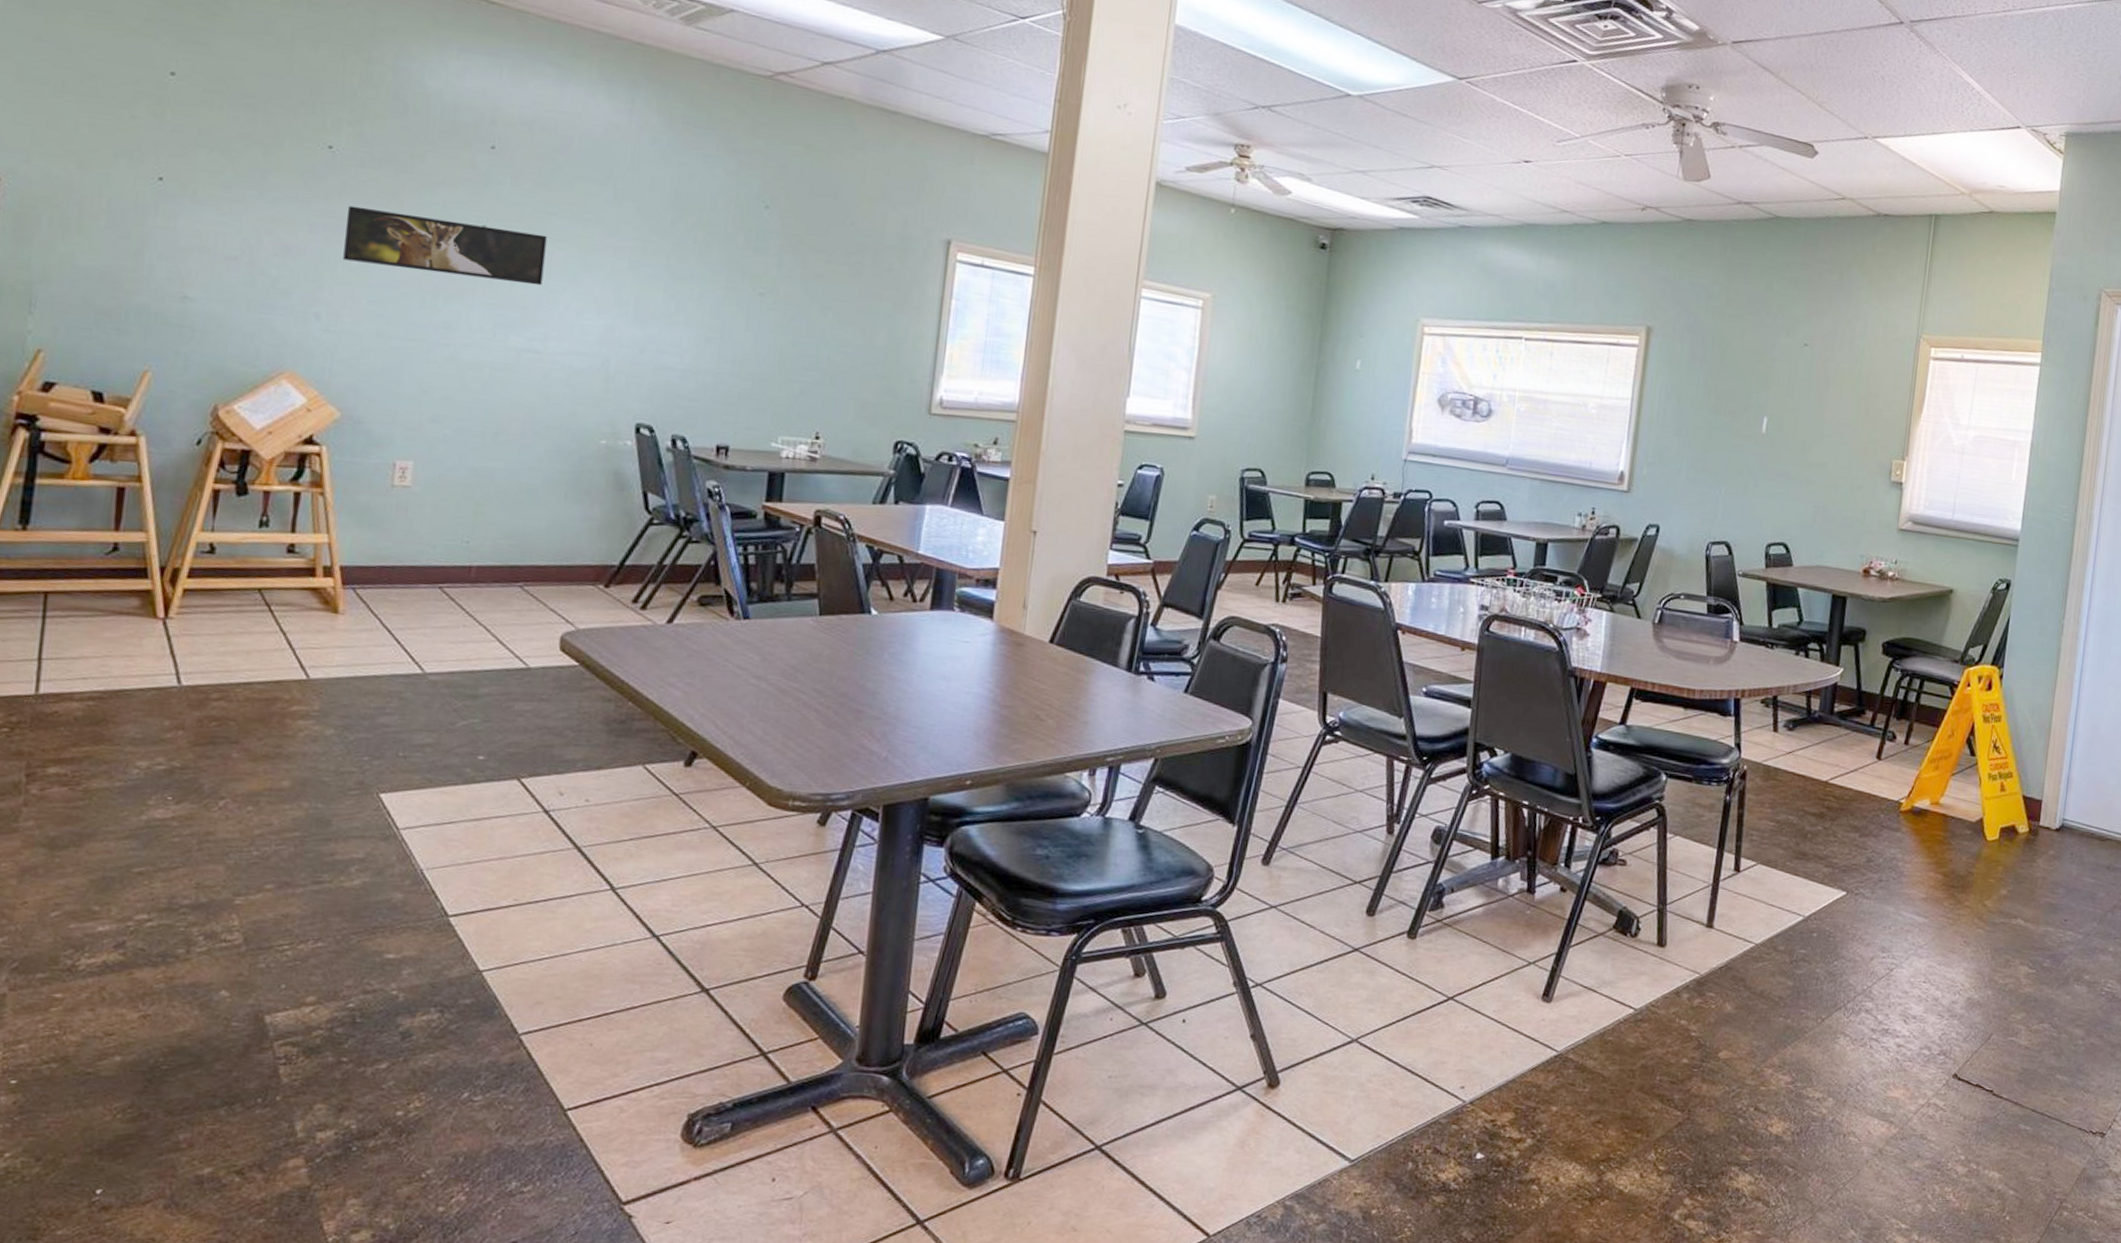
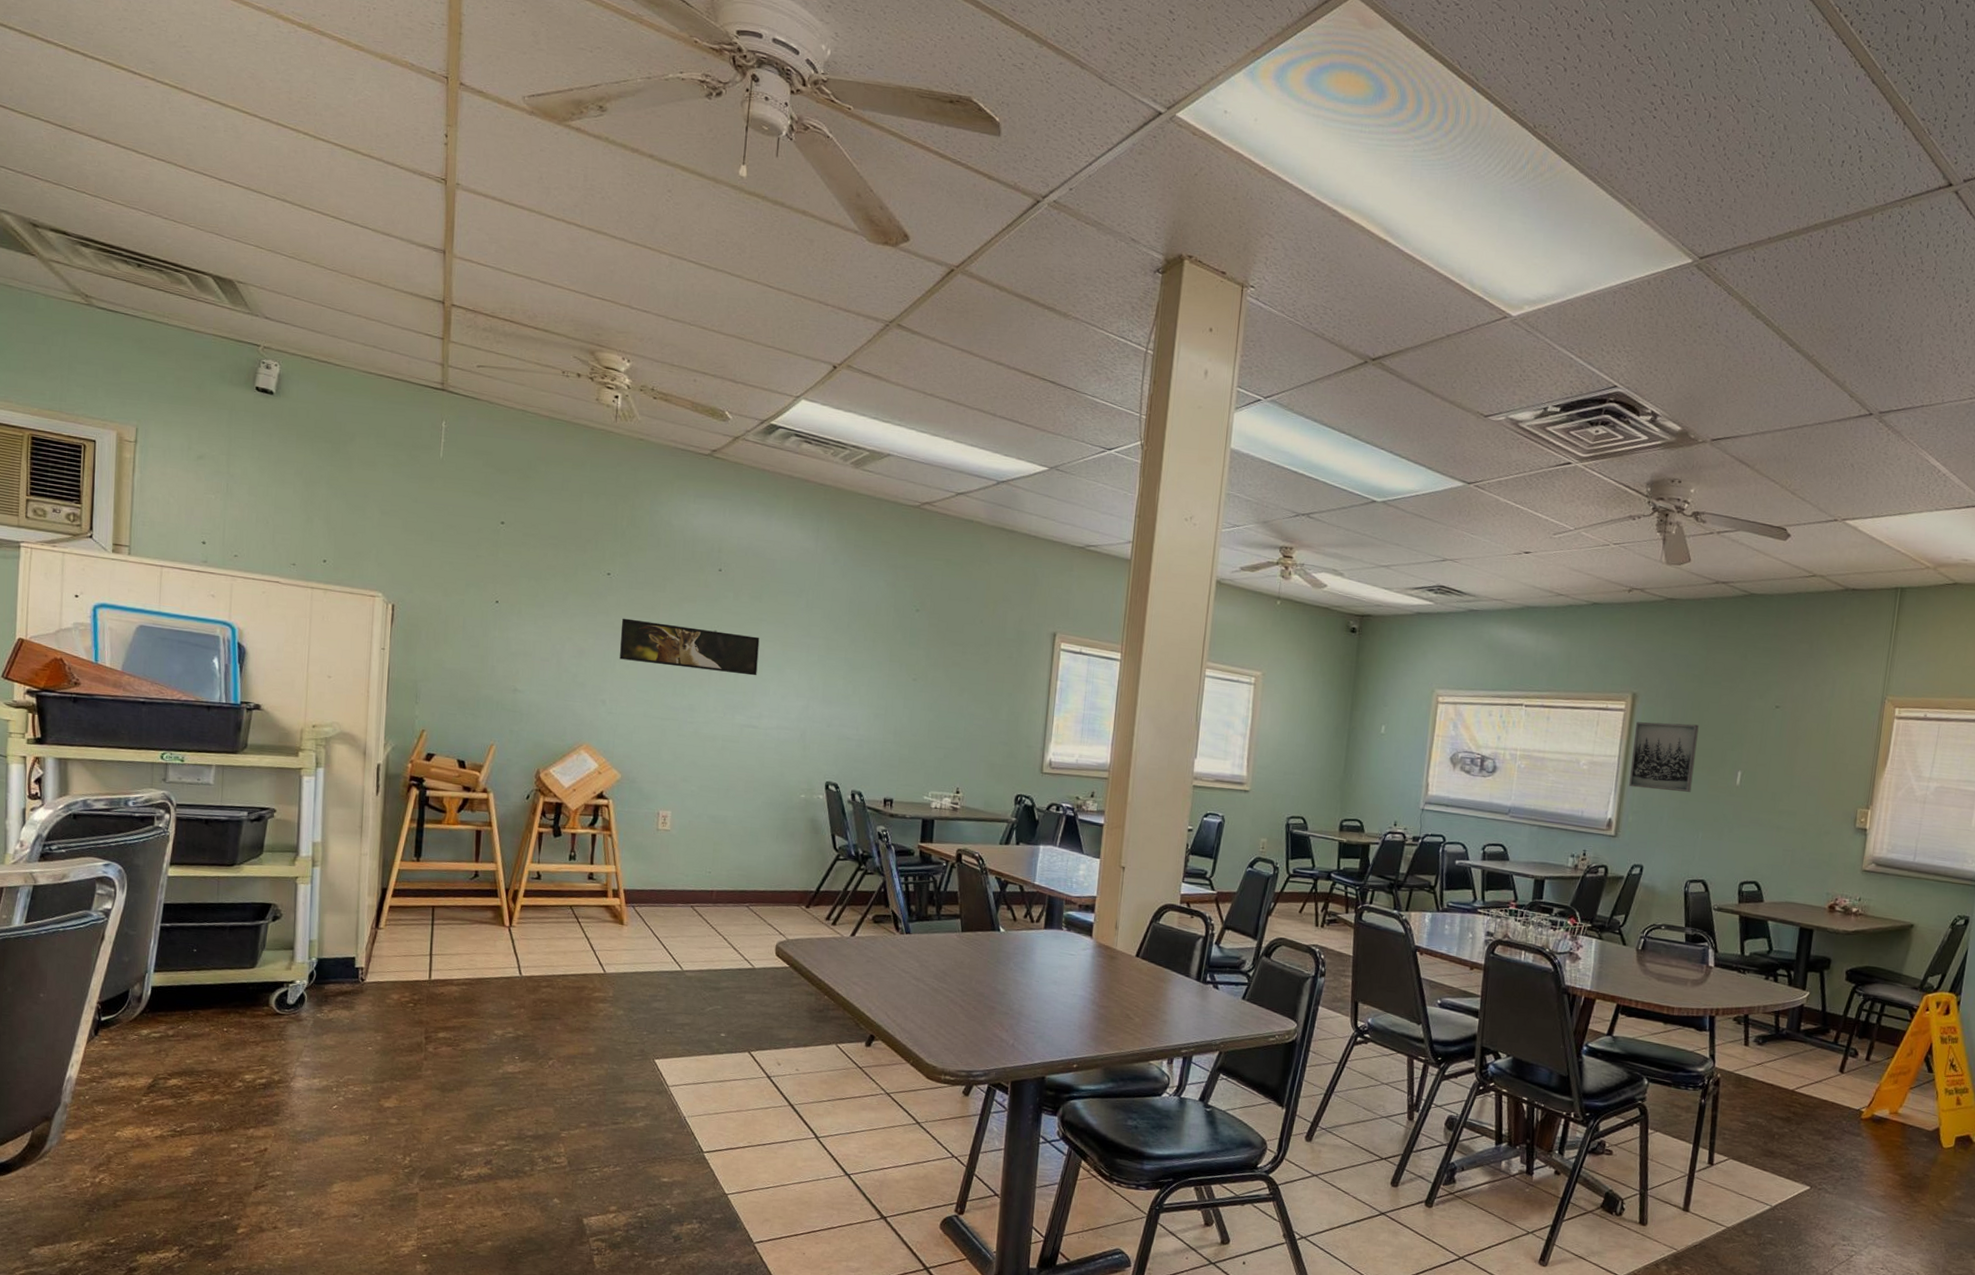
wall art: none [1643,359,1721,441] -> present [1629,722,1699,792]

